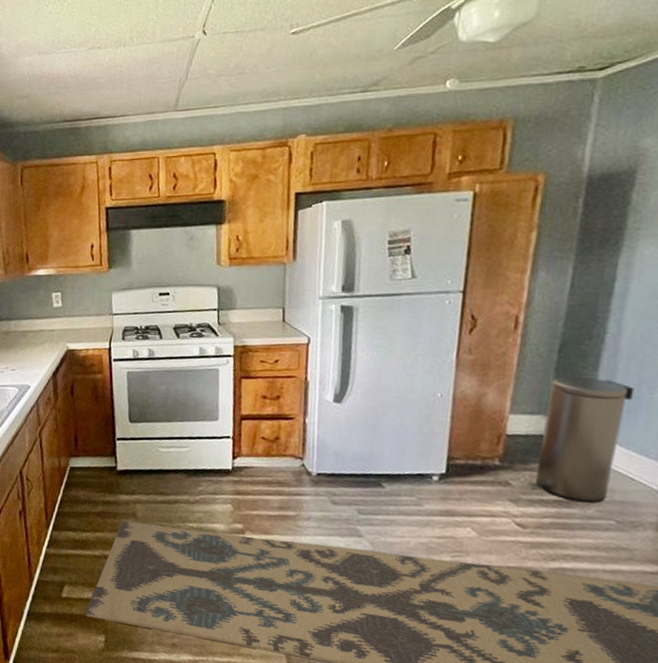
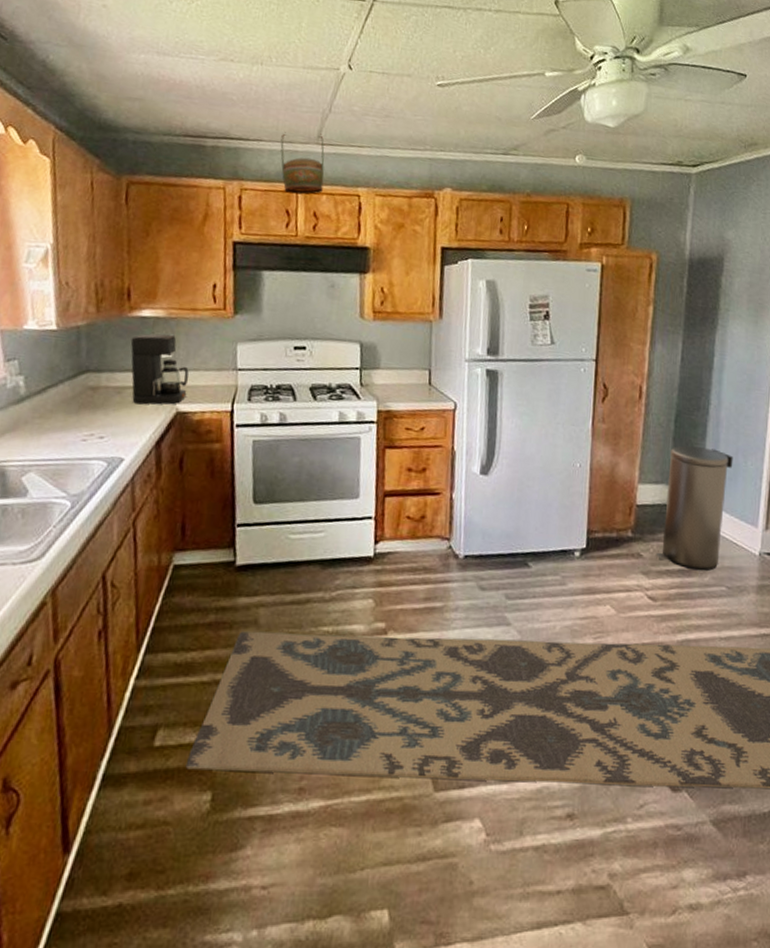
coffee maker: none [30,288,75,344] -> present [130,333,189,405]
decorative basket: none [143,101,182,159] -> present [280,132,325,195]

